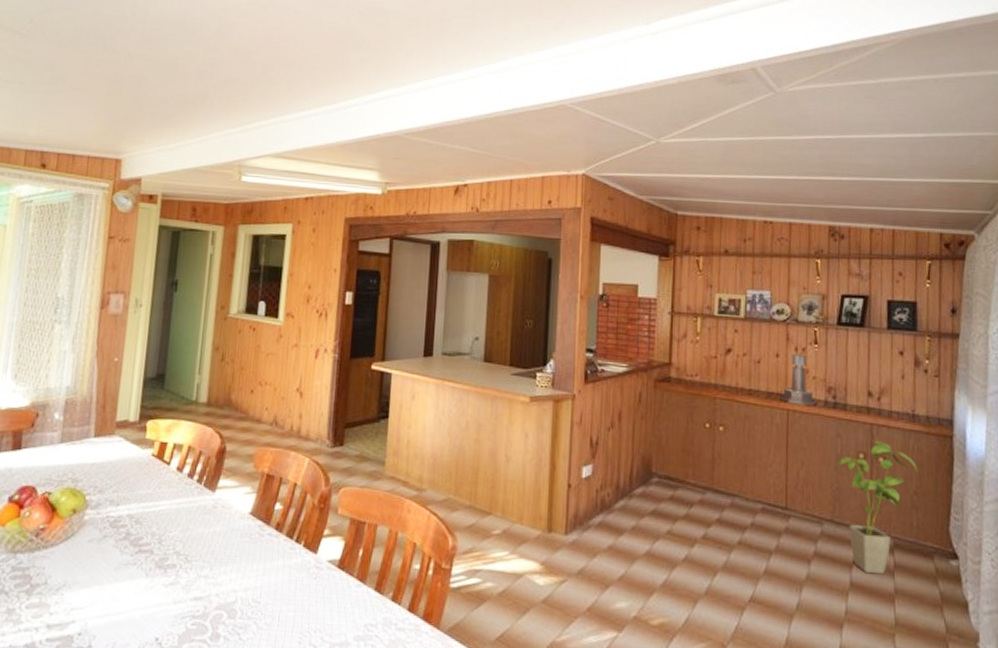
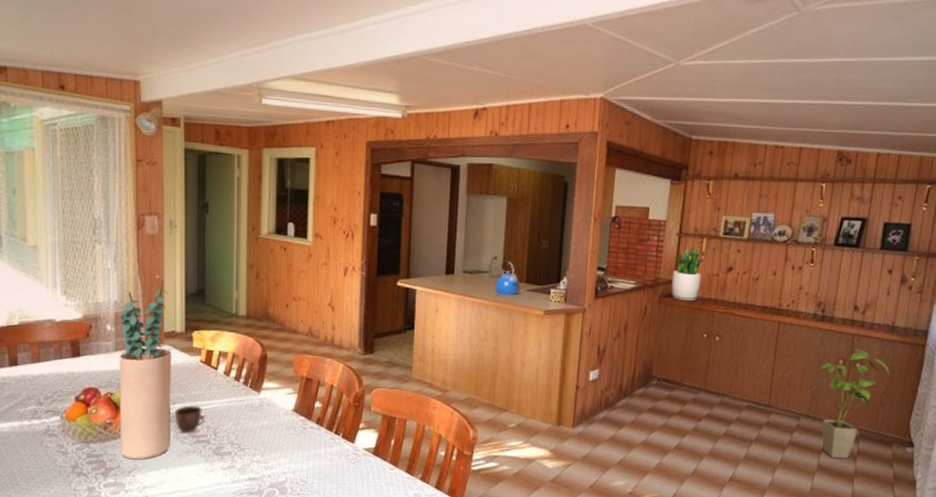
vase: none [50,364,125,575] -> present [119,280,171,460]
cup: none [116,507,150,541] -> present [174,405,205,433]
kettle: none [475,341,504,381] -> present [494,260,520,297]
planter: none [666,325,699,387] -> present [671,246,703,302]
paper towel holder: present [780,354,817,407] -> none [773,272,807,319]

